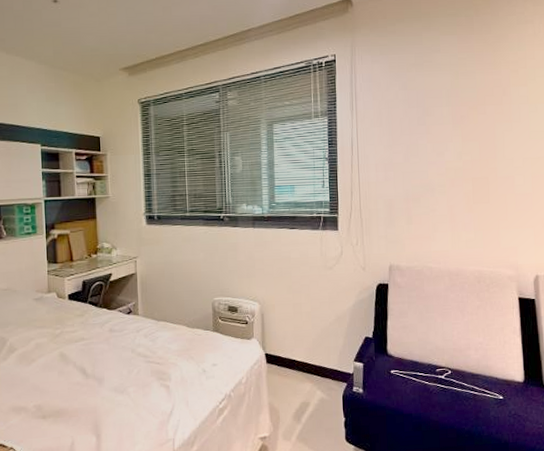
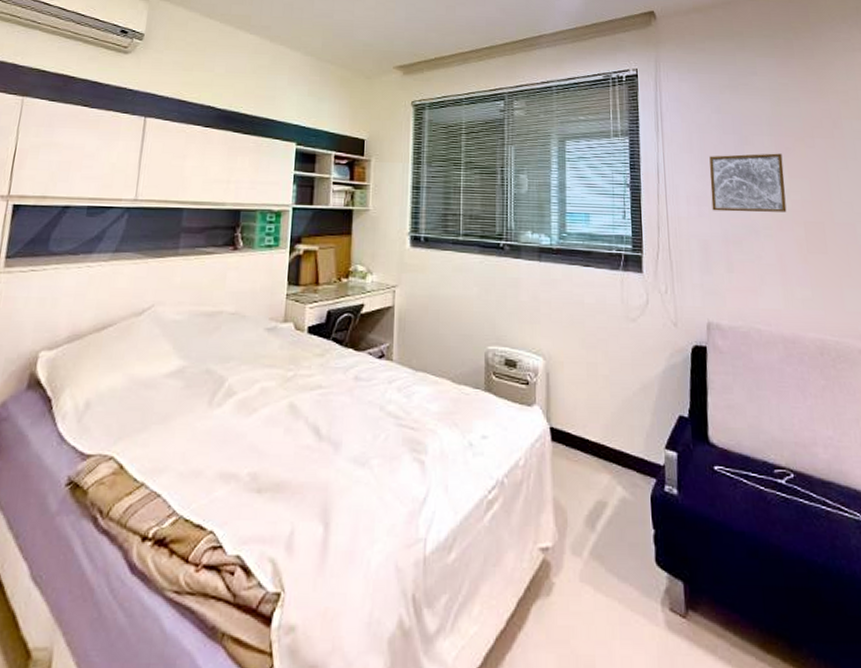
wall art: none [395,121,459,175] -> present [709,153,787,212]

